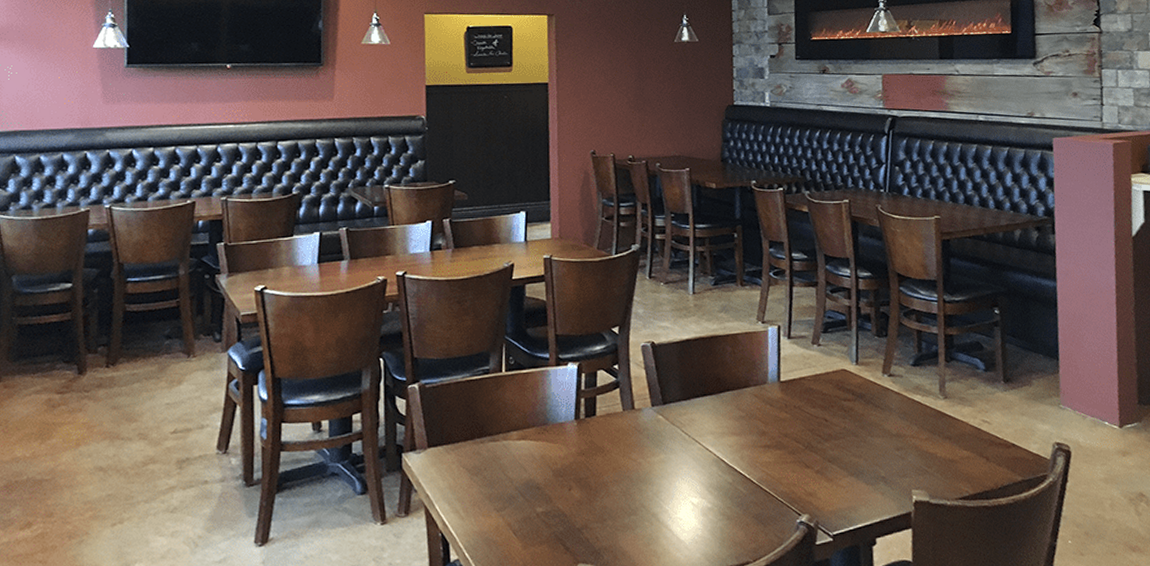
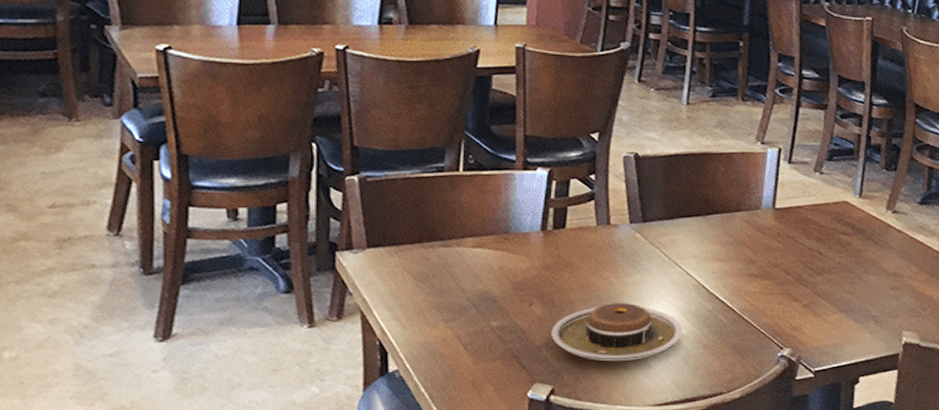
plate: none [590,481,707,539] -> present [551,303,683,362]

